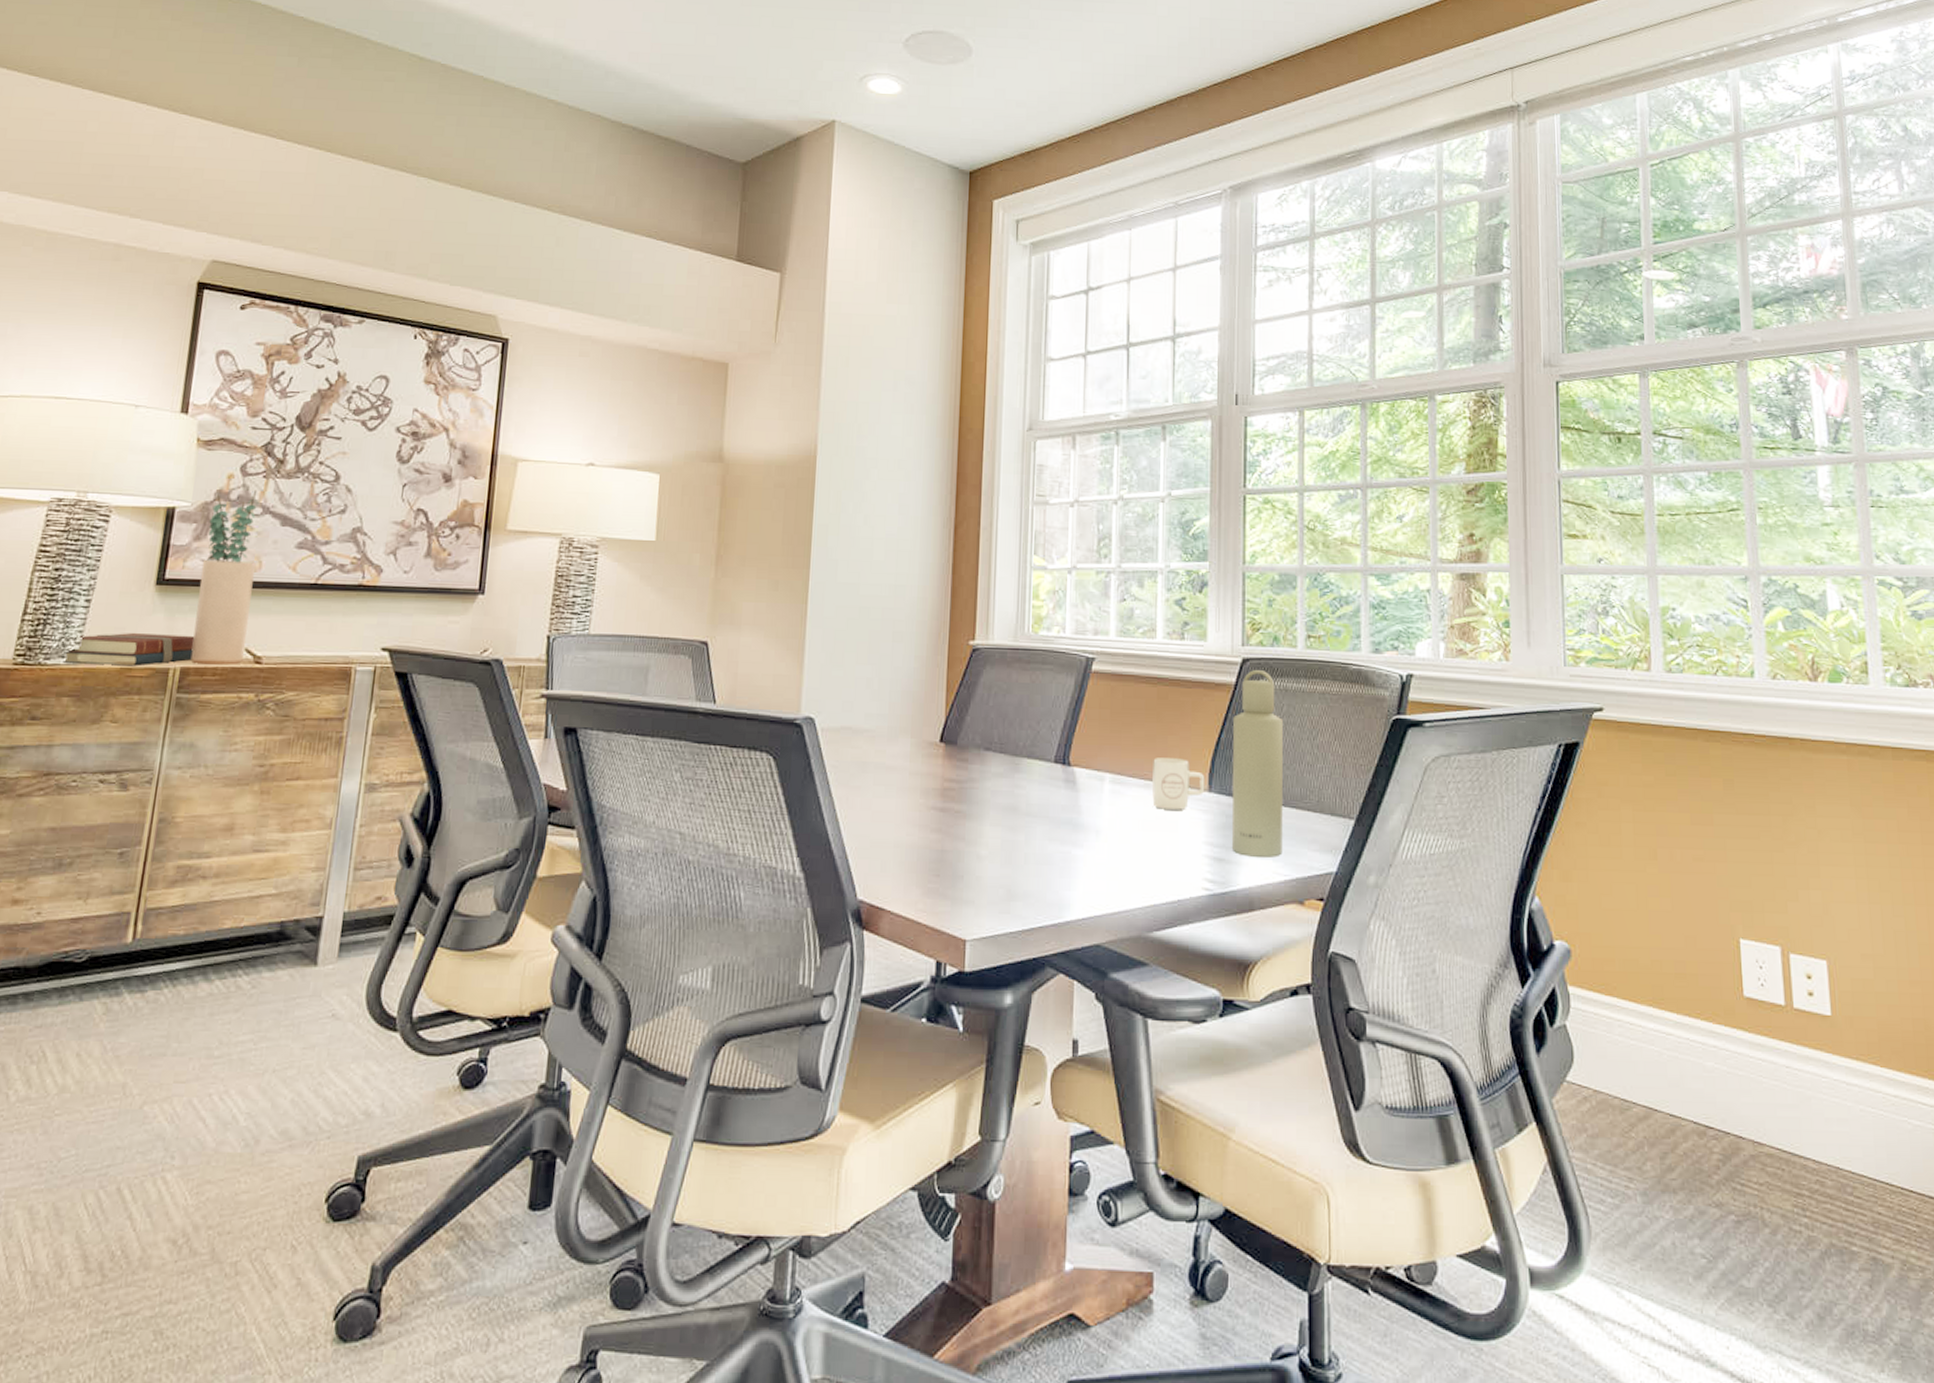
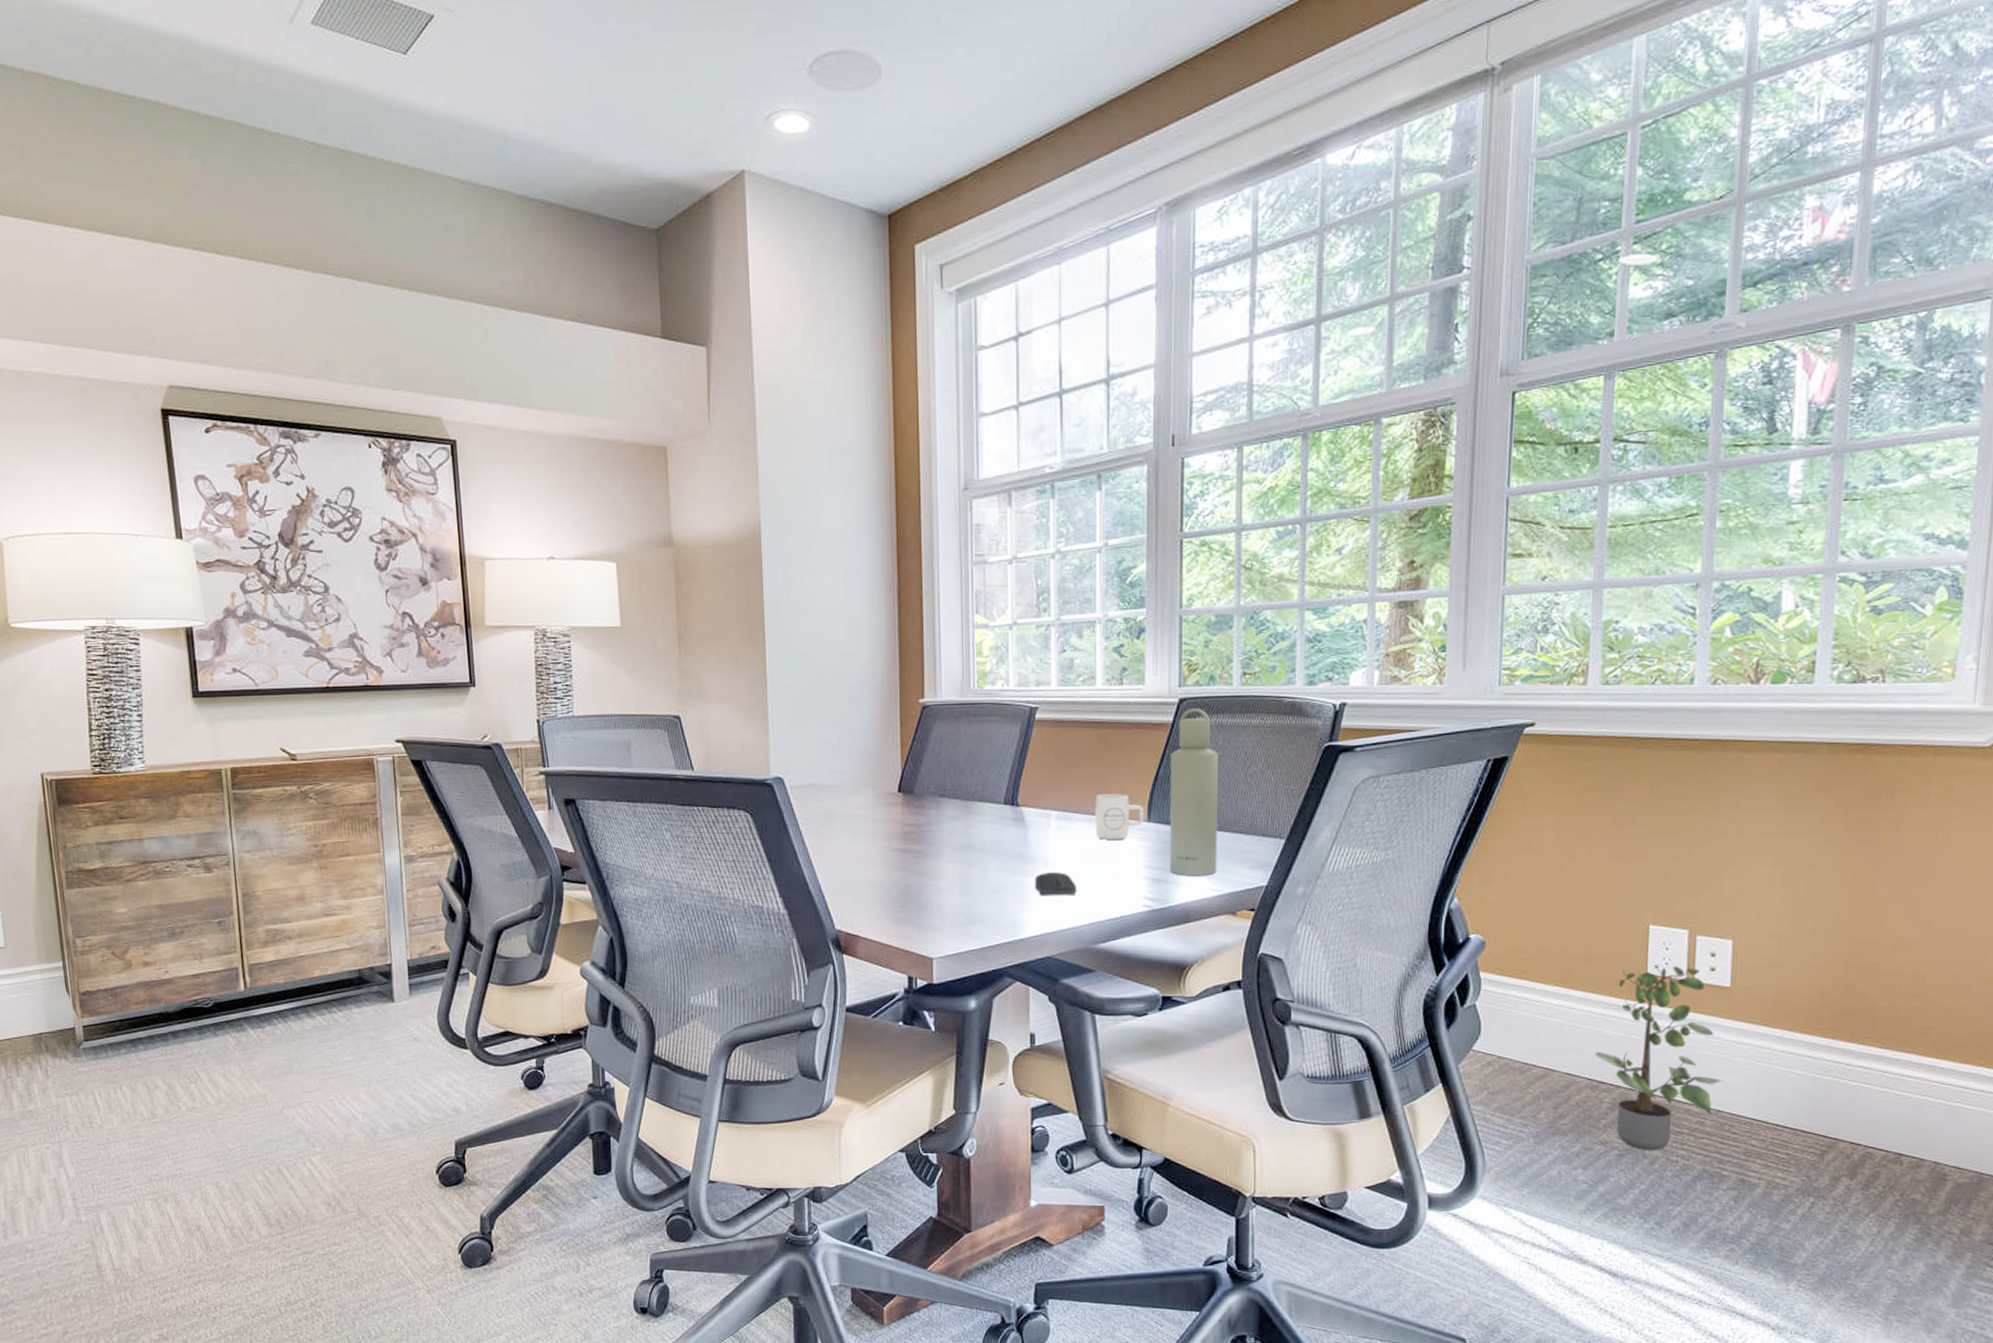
books: present [62,633,195,667] -> none [131,740,238,771]
vase: present [190,490,259,665] -> none [224,605,280,764]
computer mouse: none [1085,843,1131,871] -> present [1035,871,1077,895]
potted plant: none [1698,985,1839,1218] -> present [1595,963,1724,1151]

